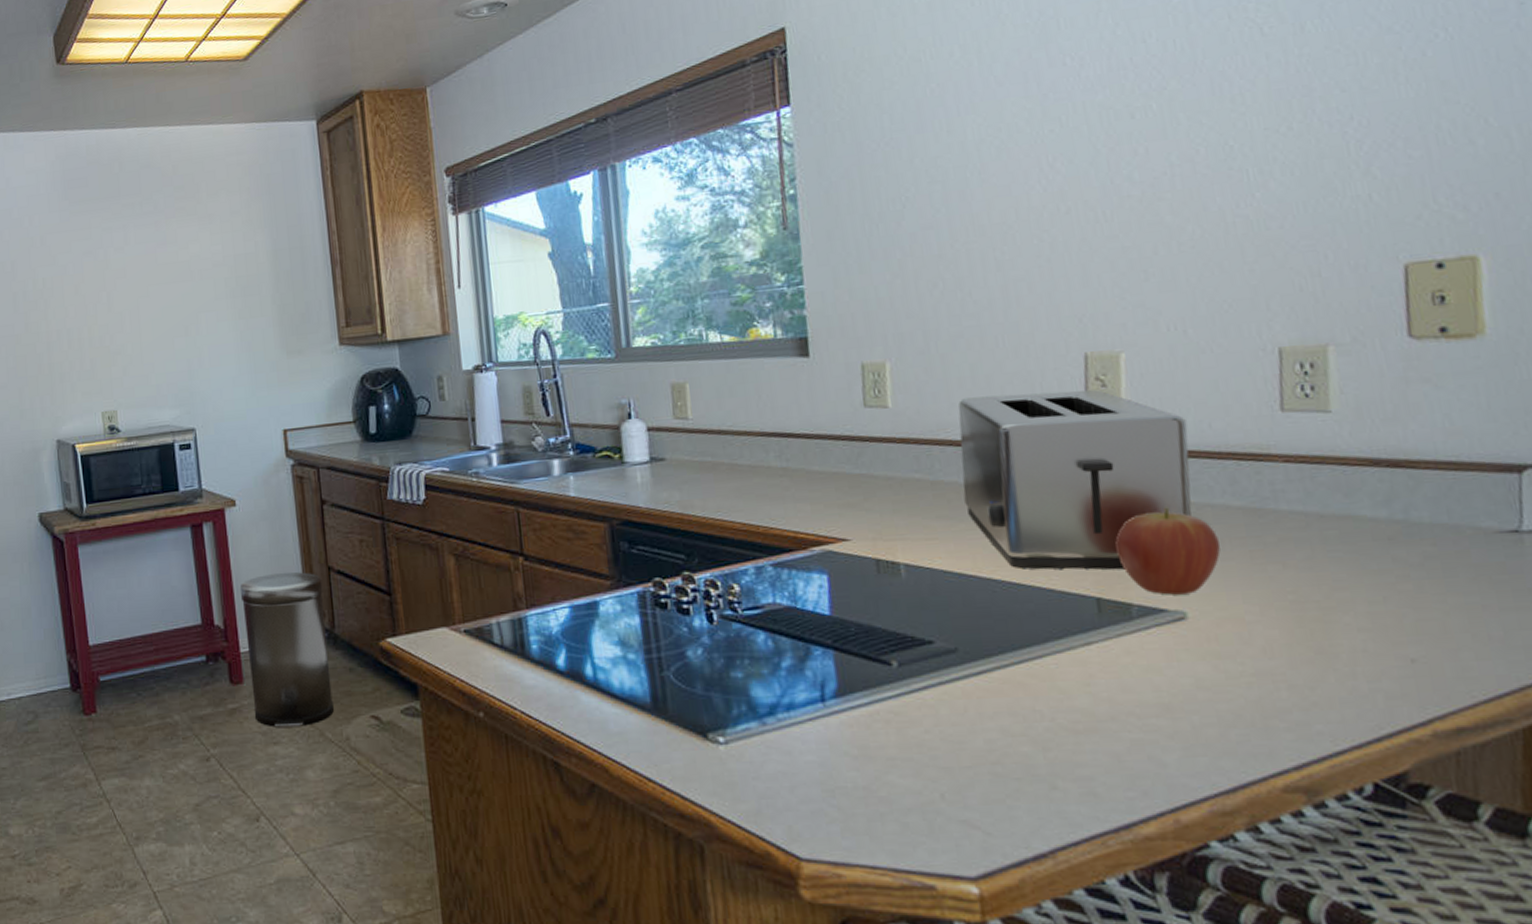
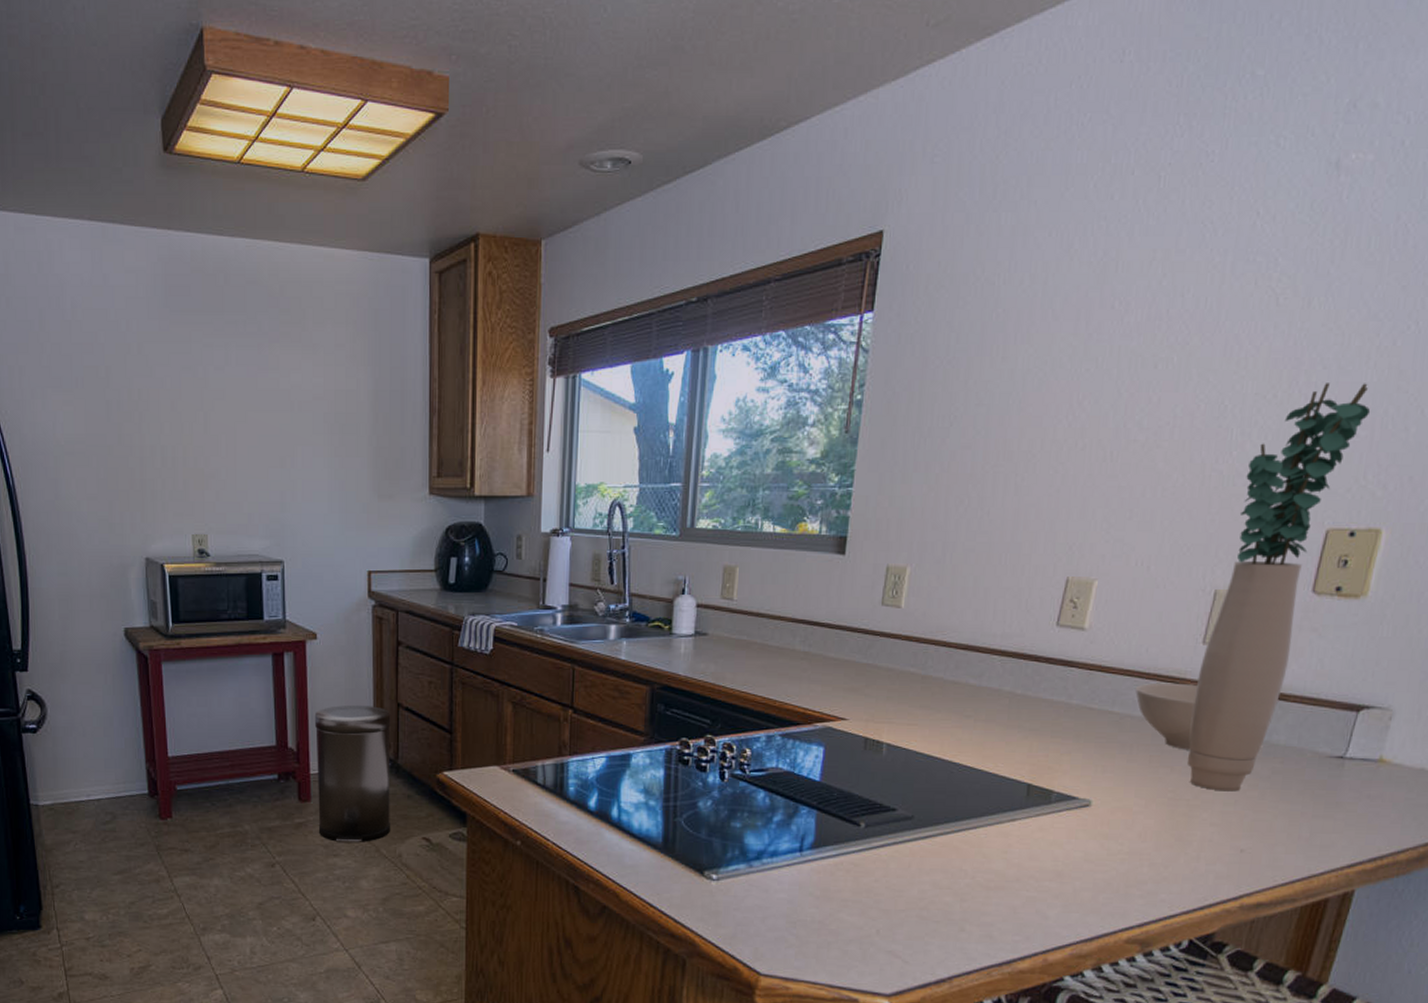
toaster: present [957,389,1192,570] -> none [945,606,1130,763]
fruit: present [1115,507,1221,595] -> none [1052,714,1130,787]
bowl: none [1206,459,1303,540] -> present [1135,682,1197,750]
vase: none [1279,100,1419,587] -> present [1187,383,1371,792]

